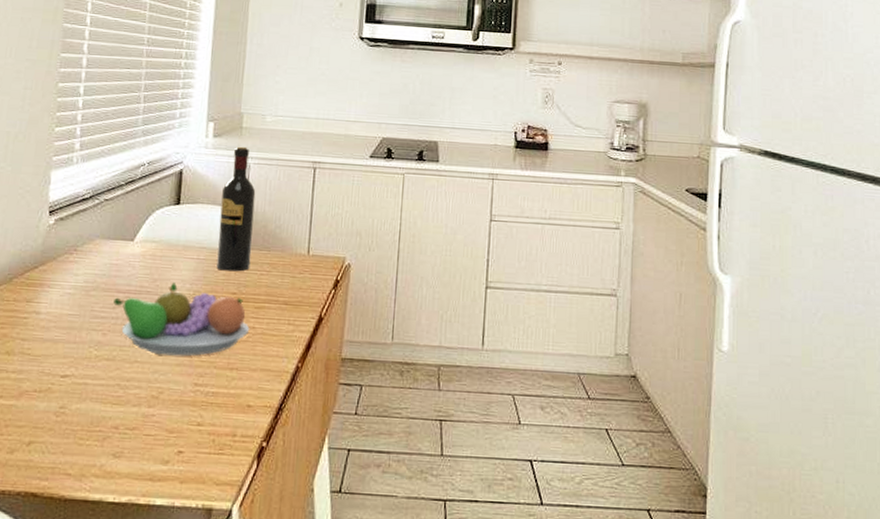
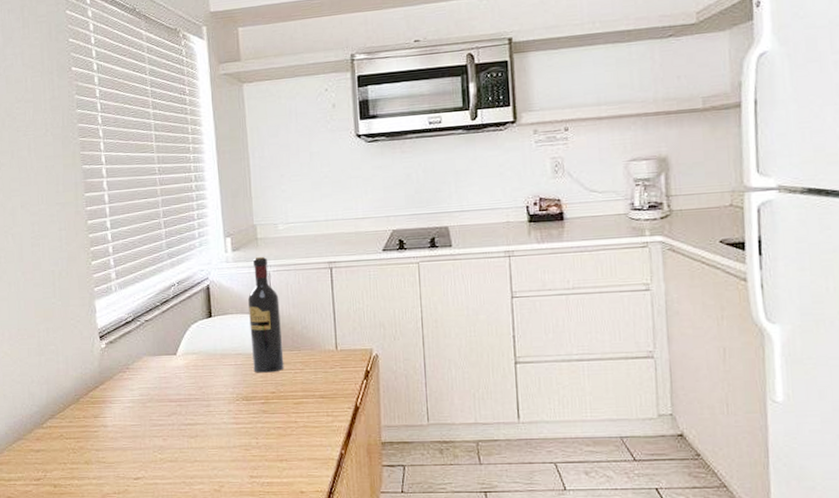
fruit bowl: present [113,281,250,356] -> none [168,387,293,453]

